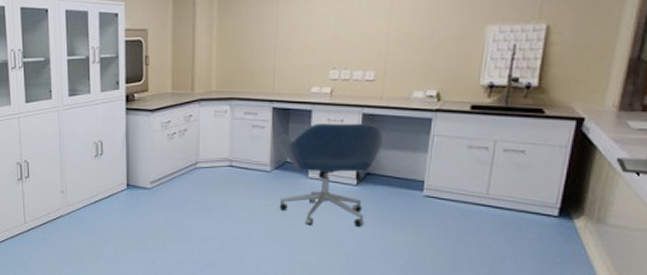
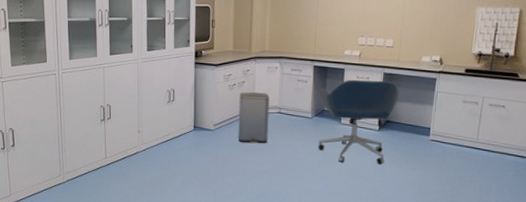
pedal bin: none [180,142,218,204] -> present [238,92,270,144]

